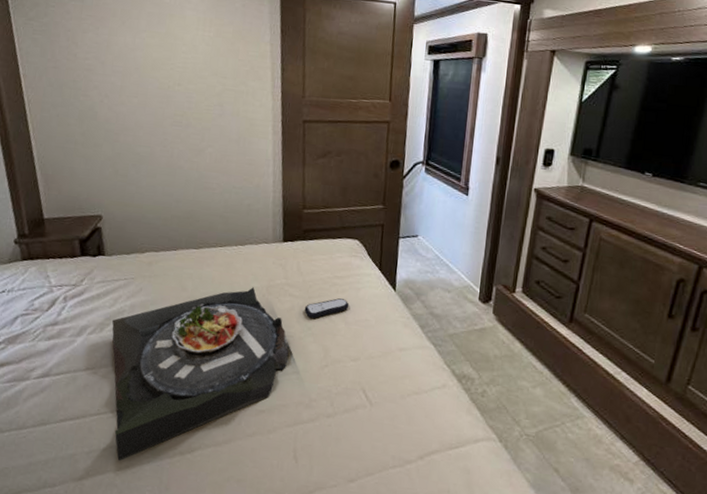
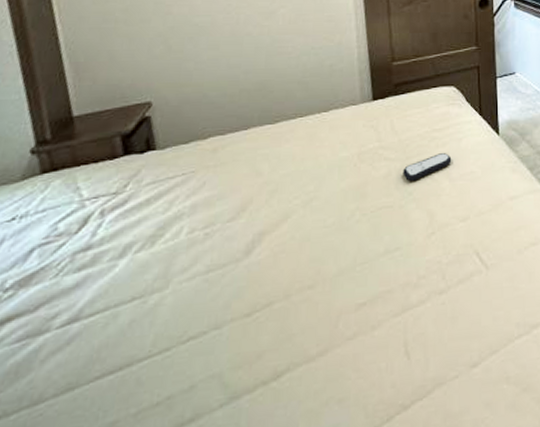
serving tray: present [112,287,289,461] -> none [166,157,390,415]

